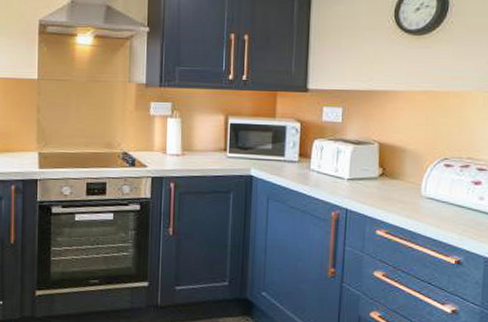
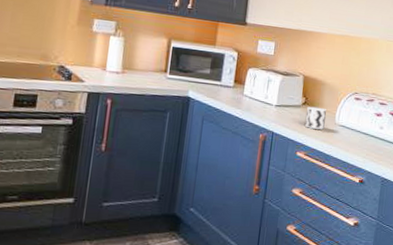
cup: none [383,177,409,204] -> present [304,106,326,130]

